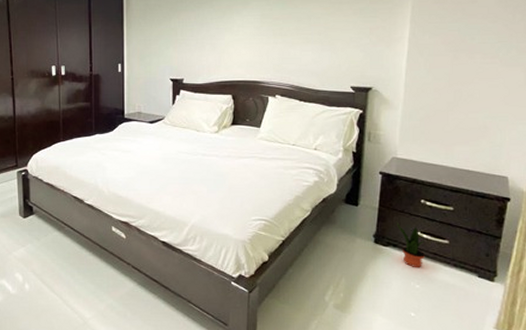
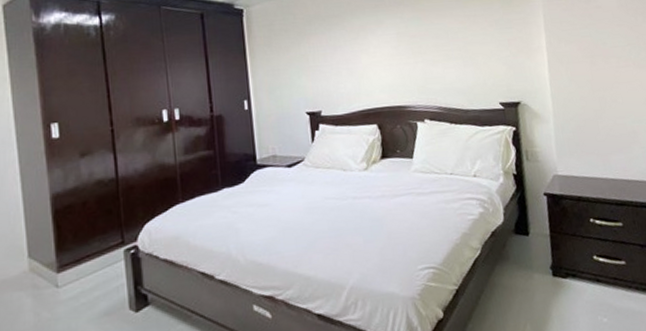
potted plant: present [396,221,425,268] -> none [570,247,606,299]

